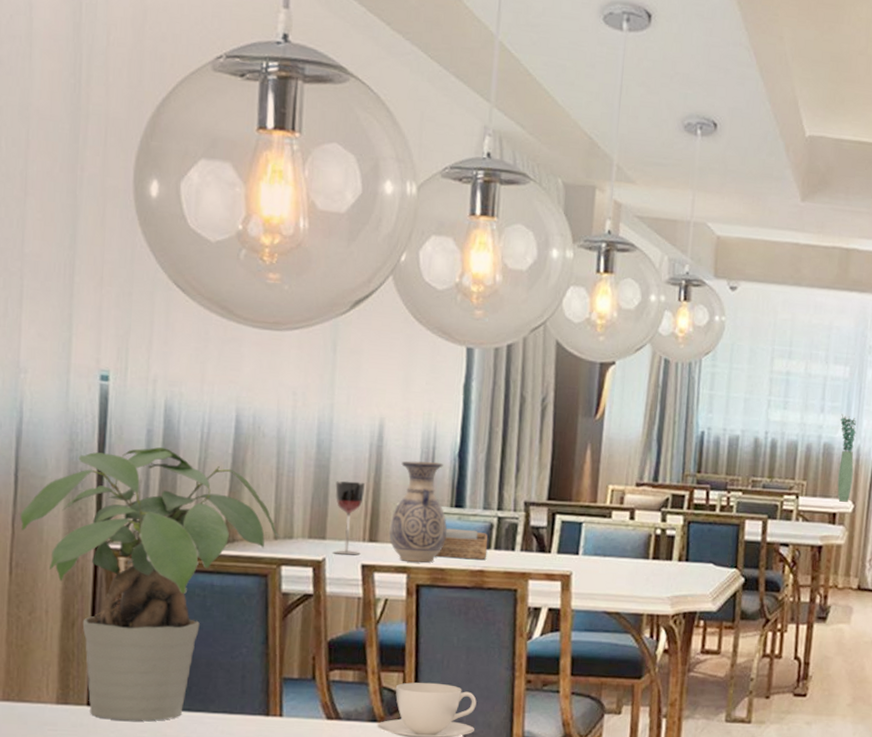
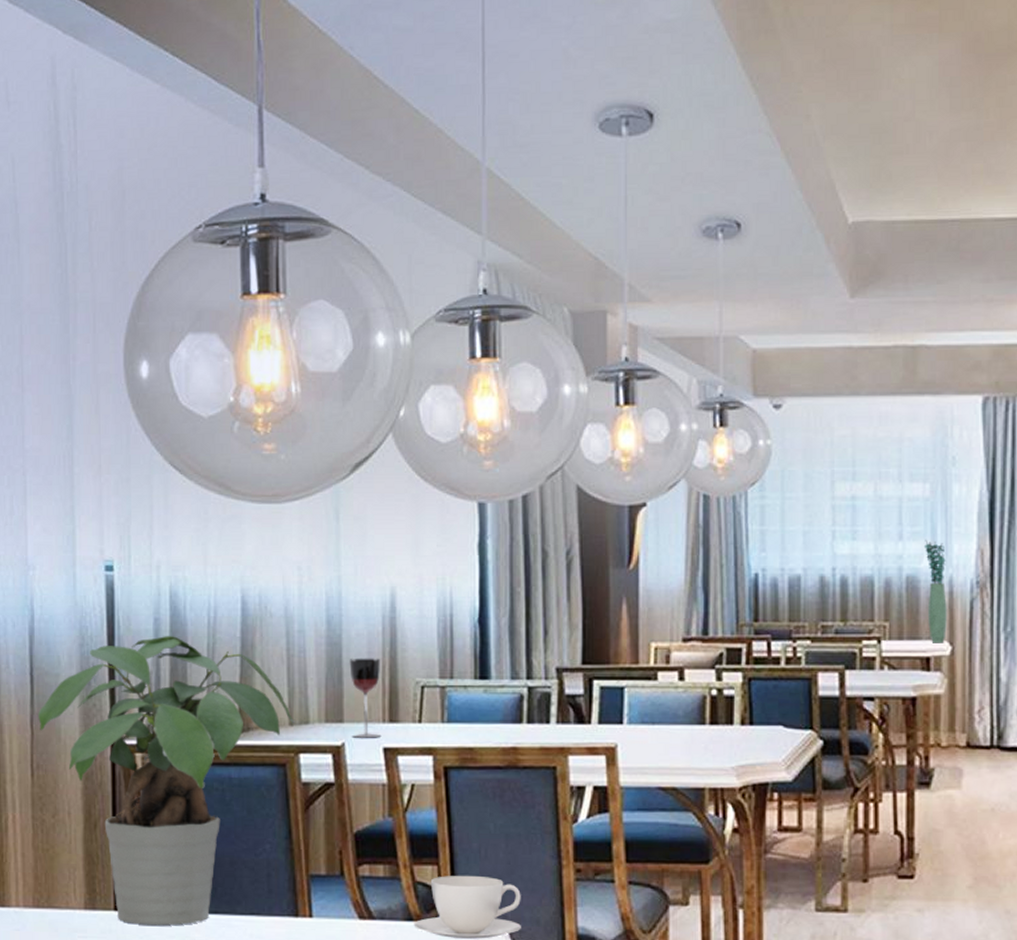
vase: present [389,460,448,563] -> none [410,631,473,743]
napkin holder: present [435,528,488,560] -> none [462,702,519,736]

